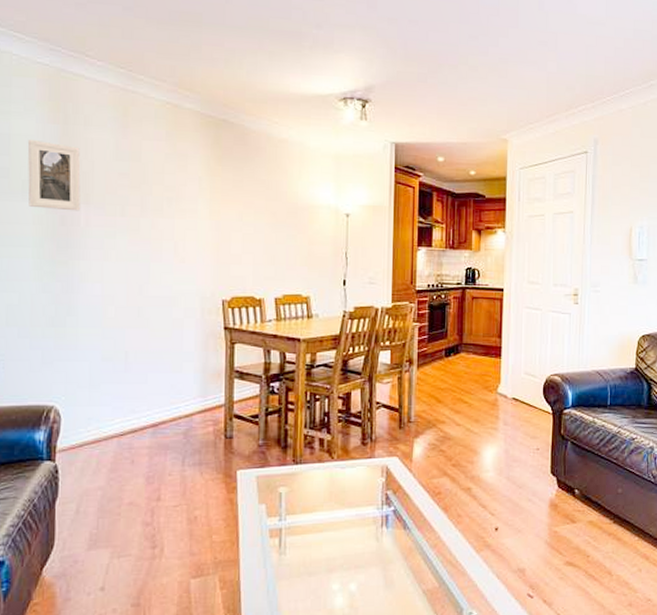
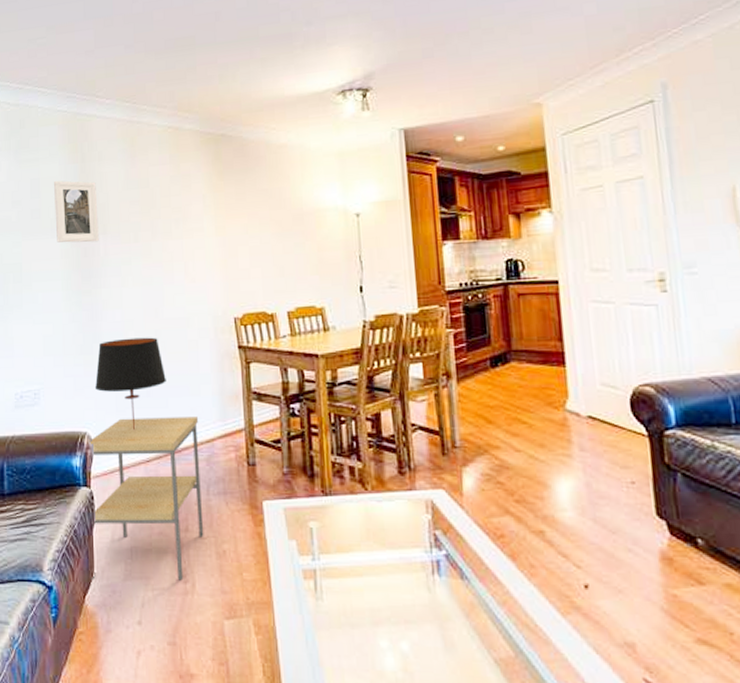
side table: none [50,393,178,551] -> present [89,417,204,581]
table lamp: none [65,313,147,405] -> present [94,337,166,431]

